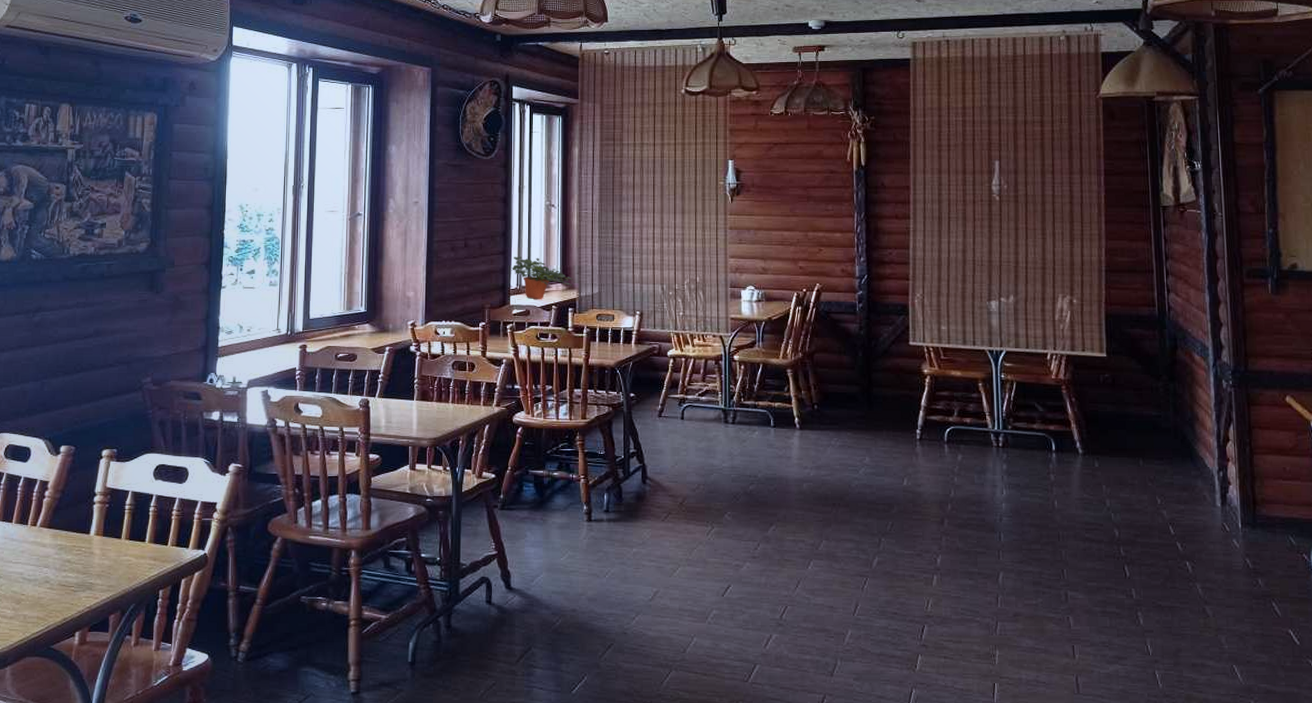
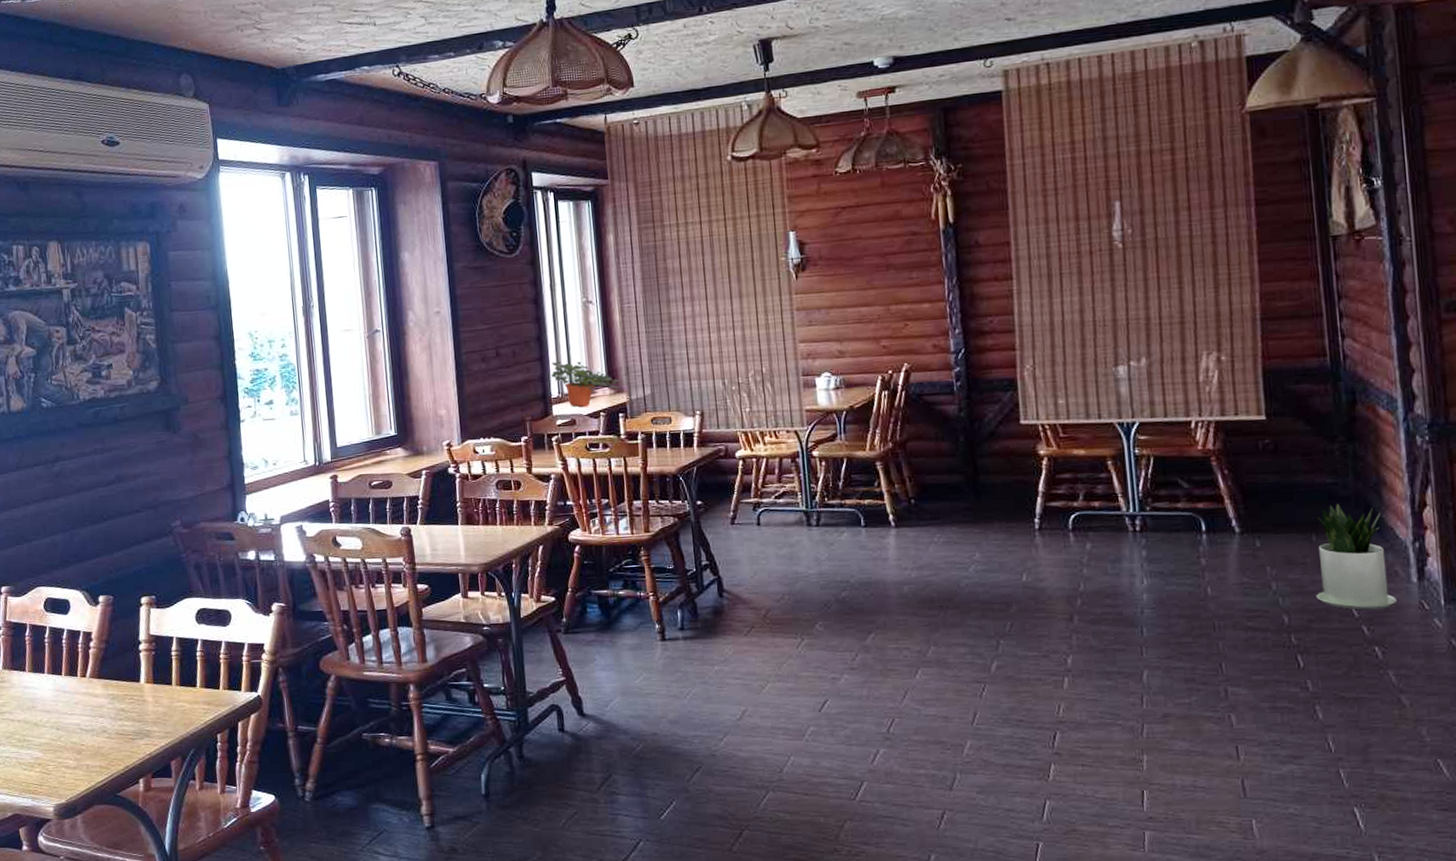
planter: none [1141,433,1205,529] -> present [1316,503,1398,610]

